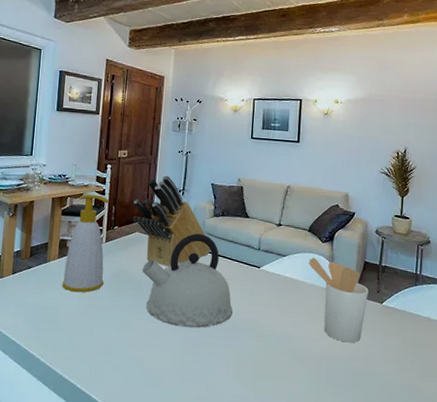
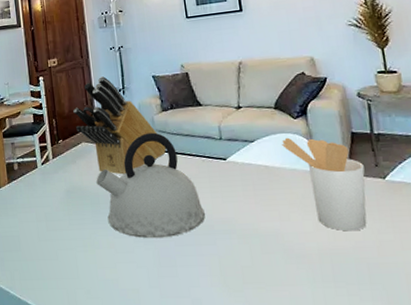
soap bottle: present [62,194,109,293] -> none [16,110,60,217]

